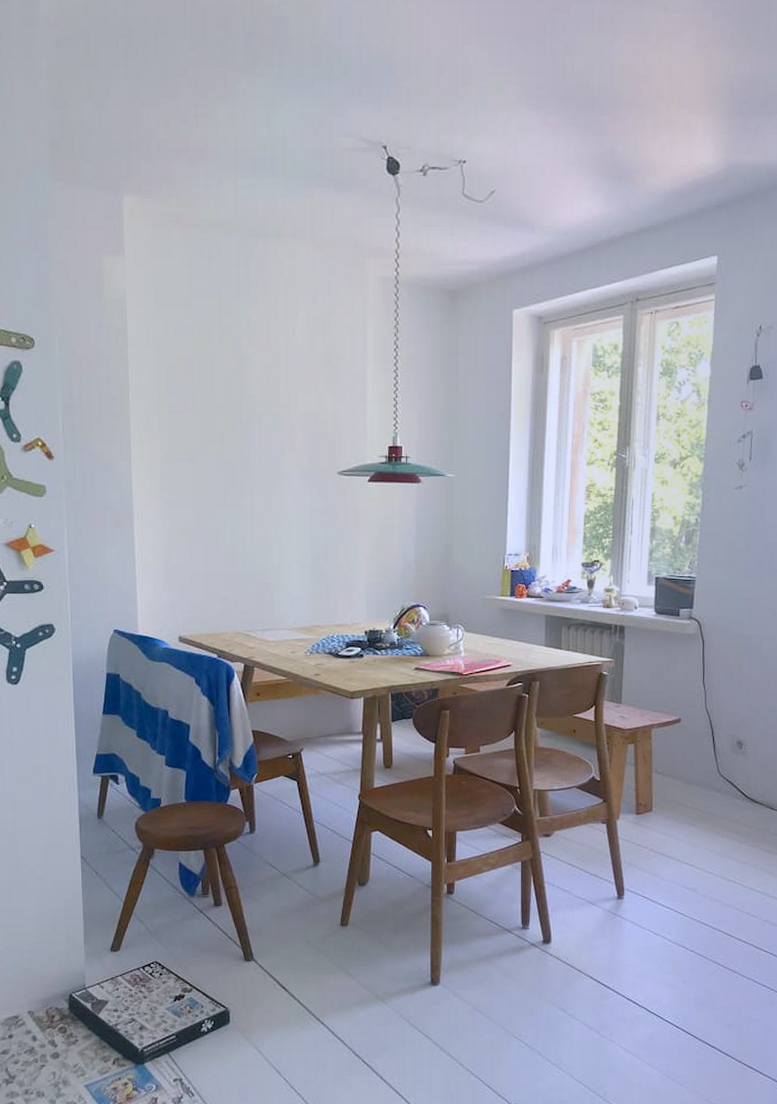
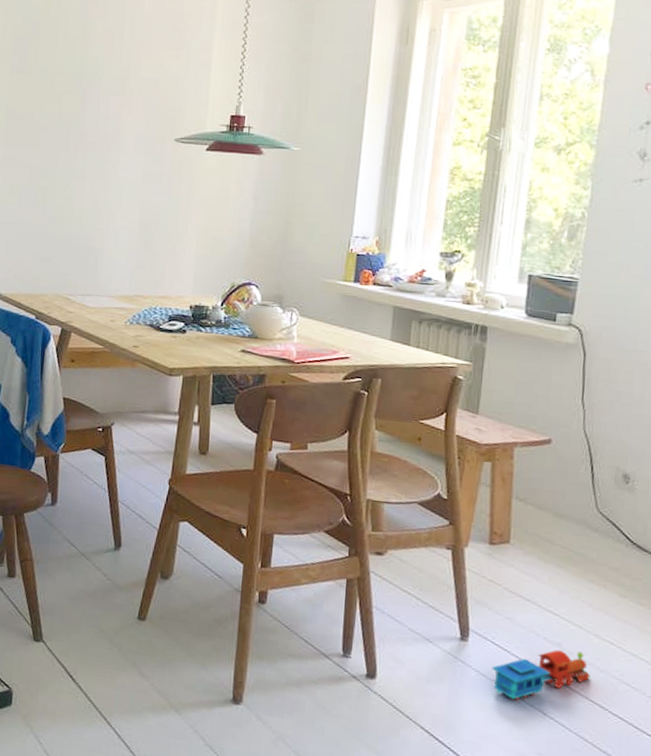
toy train: none [644,893,720,941] -> present [492,650,590,700]

